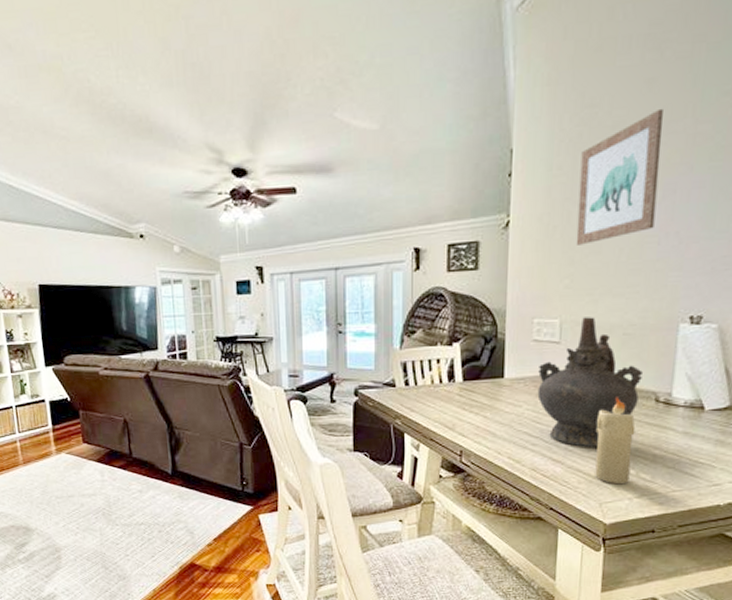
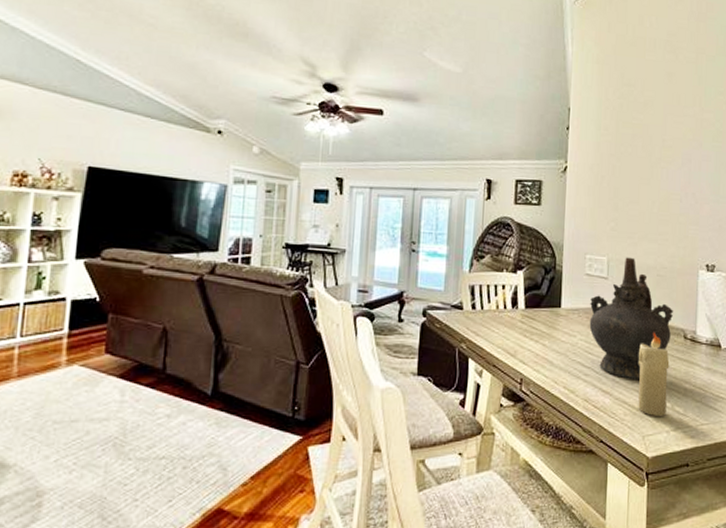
wall art: present [576,108,663,245] -> none [619,96,680,195]

